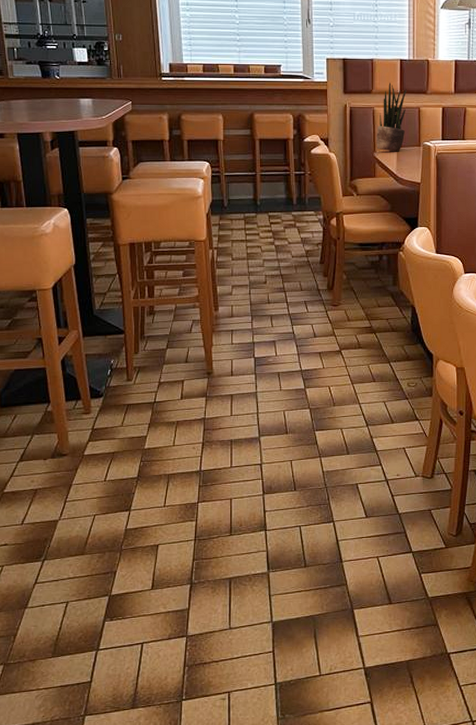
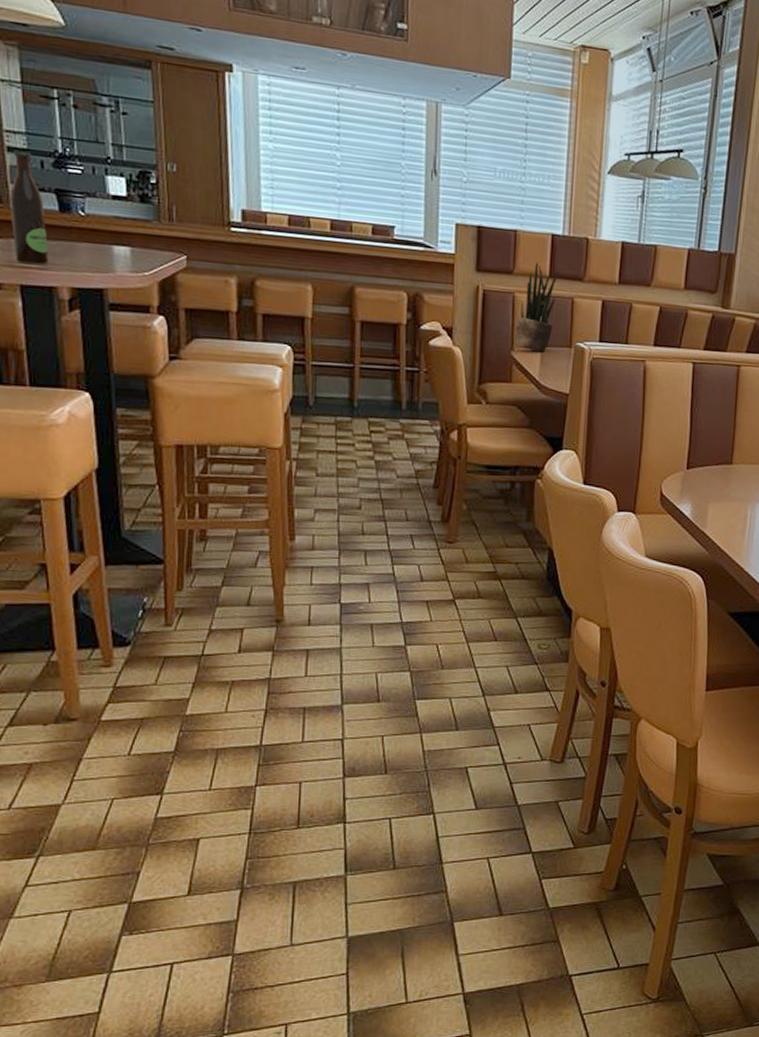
bottle: none [8,36,36,117] -> present [9,150,49,265]

